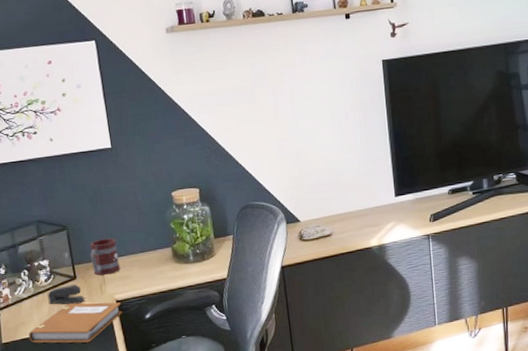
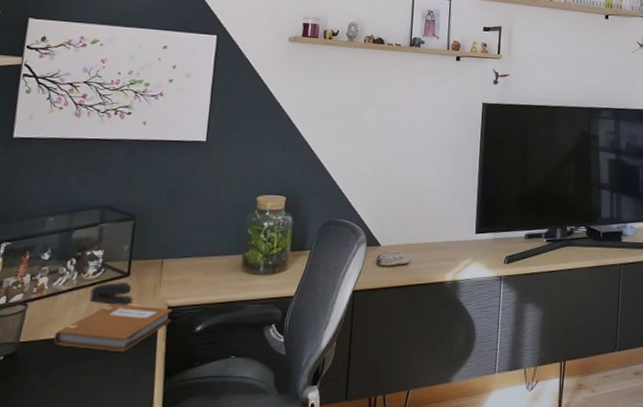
mug: present [89,238,120,275] -> none [151,235,186,276]

